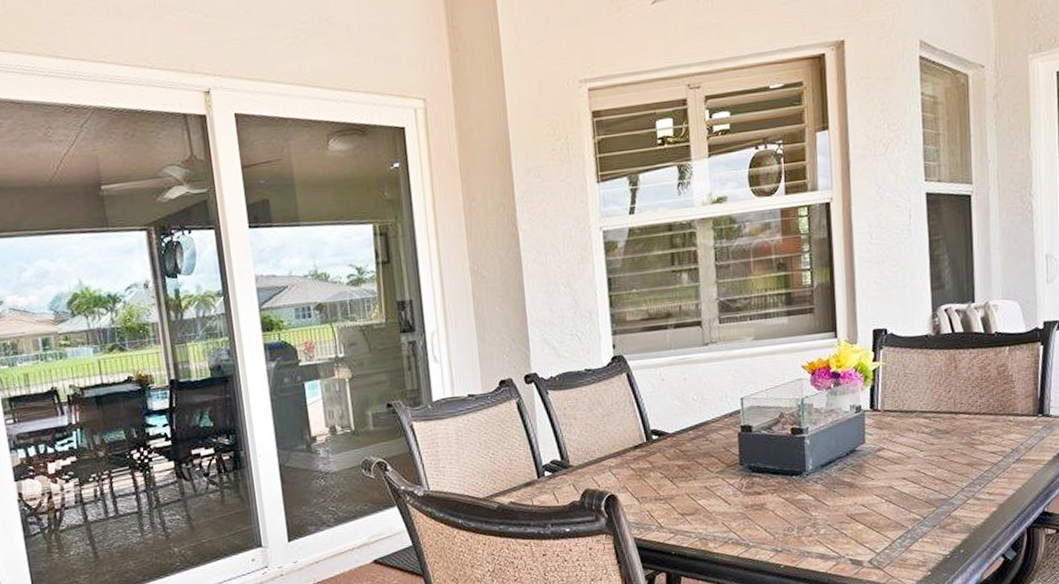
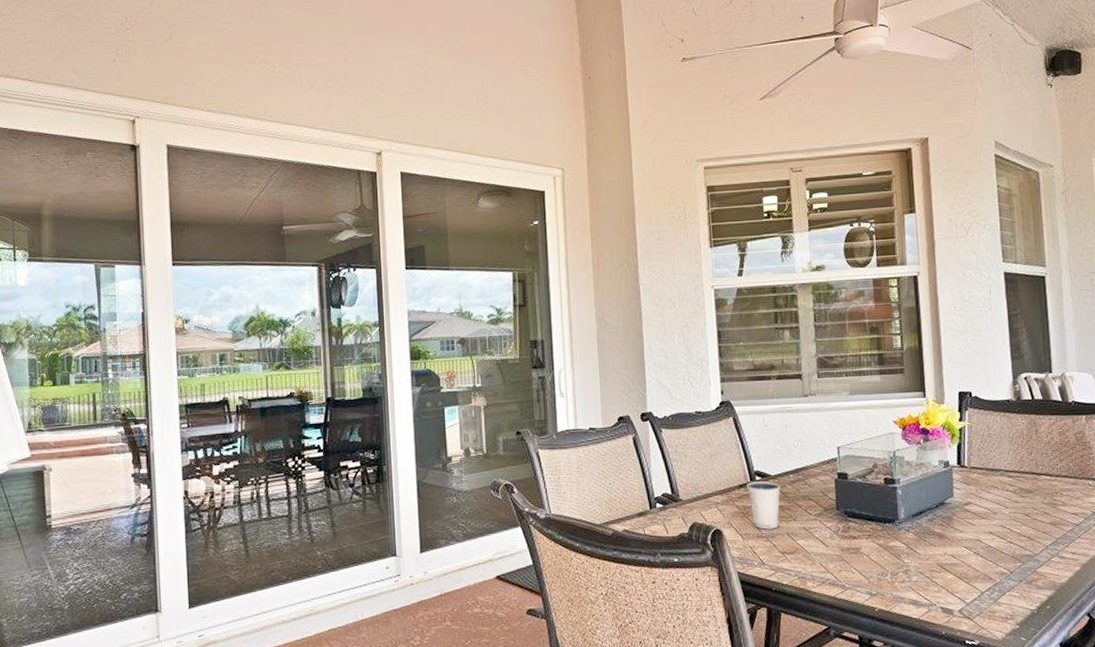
dixie cup: none [642,439,680,491] -> present [746,481,781,530]

